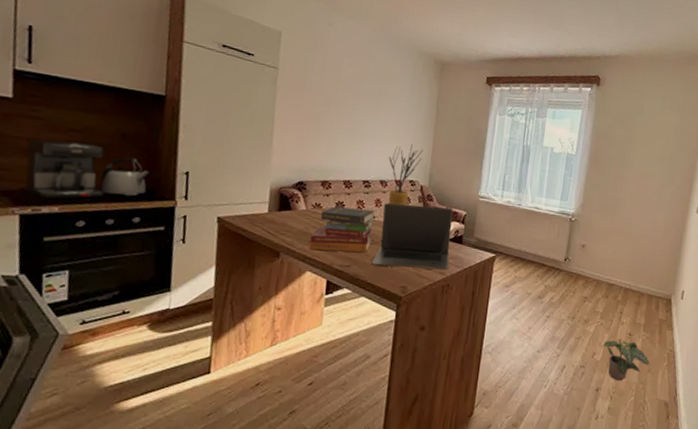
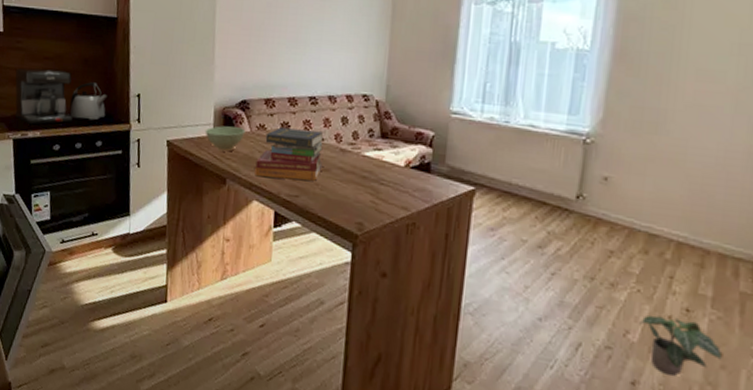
bowl: none [259,204,302,228] -> present [204,126,246,152]
laptop computer: present [371,203,454,270] -> none [322,122,418,206]
vase: present [388,143,424,206] -> none [336,49,378,126]

